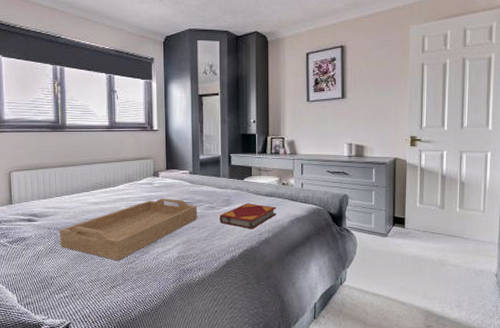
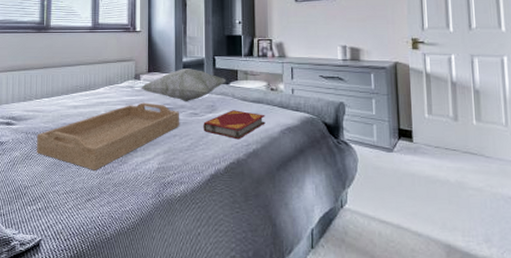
decorative pillow: none [160,166,242,196] -> present [141,69,227,101]

